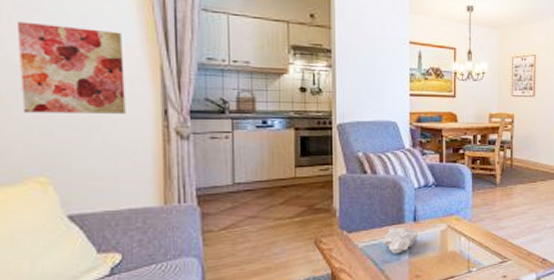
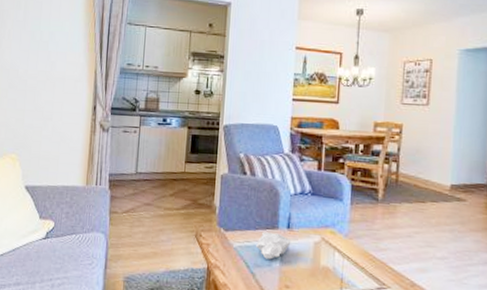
wall art: present [16,21,126,114] -> none [8,37,72,108]

